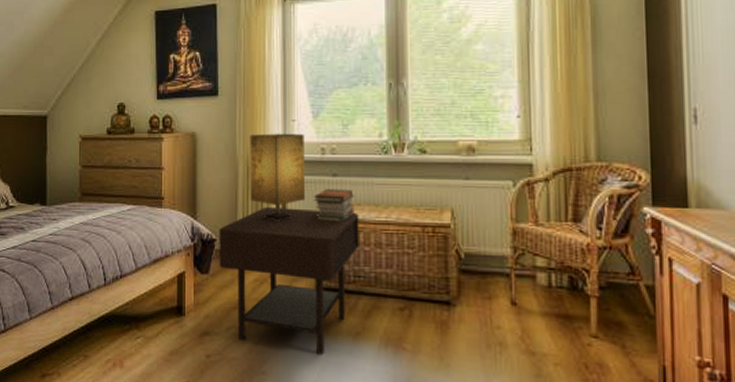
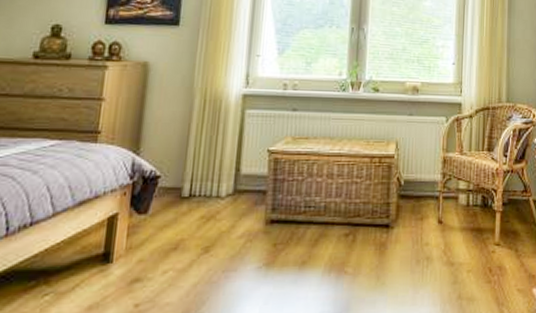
side table: present [219,207,359,355] -> none [161,141,314,289]
table lamp: present [249,133,305,221] -> none [204,67,268,155]
book stack: present [314,189,354,222] -> none [271,123,311,155]

